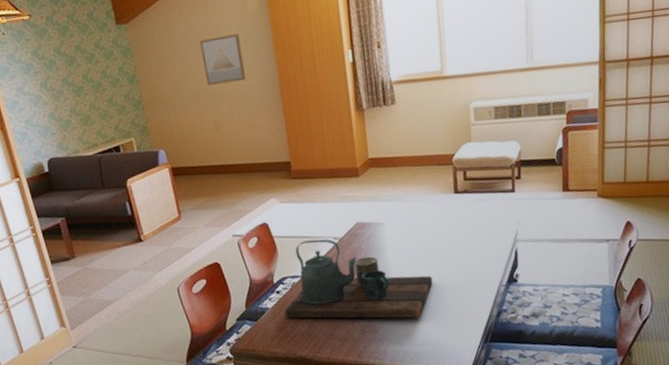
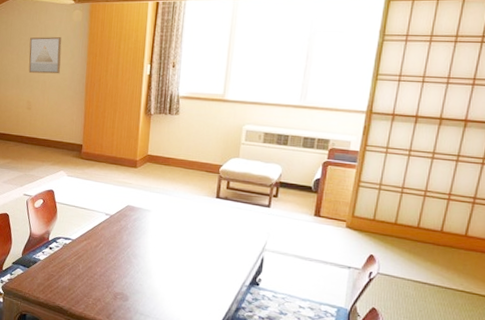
tea set: present [284,239,433,319] -> none [52,211,184,297]

